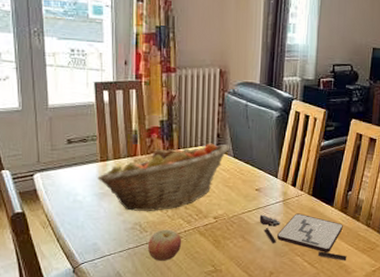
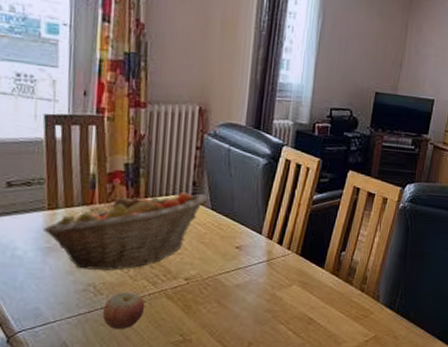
board game: present [259,213,347,261] -> none [238,275,337,330]

